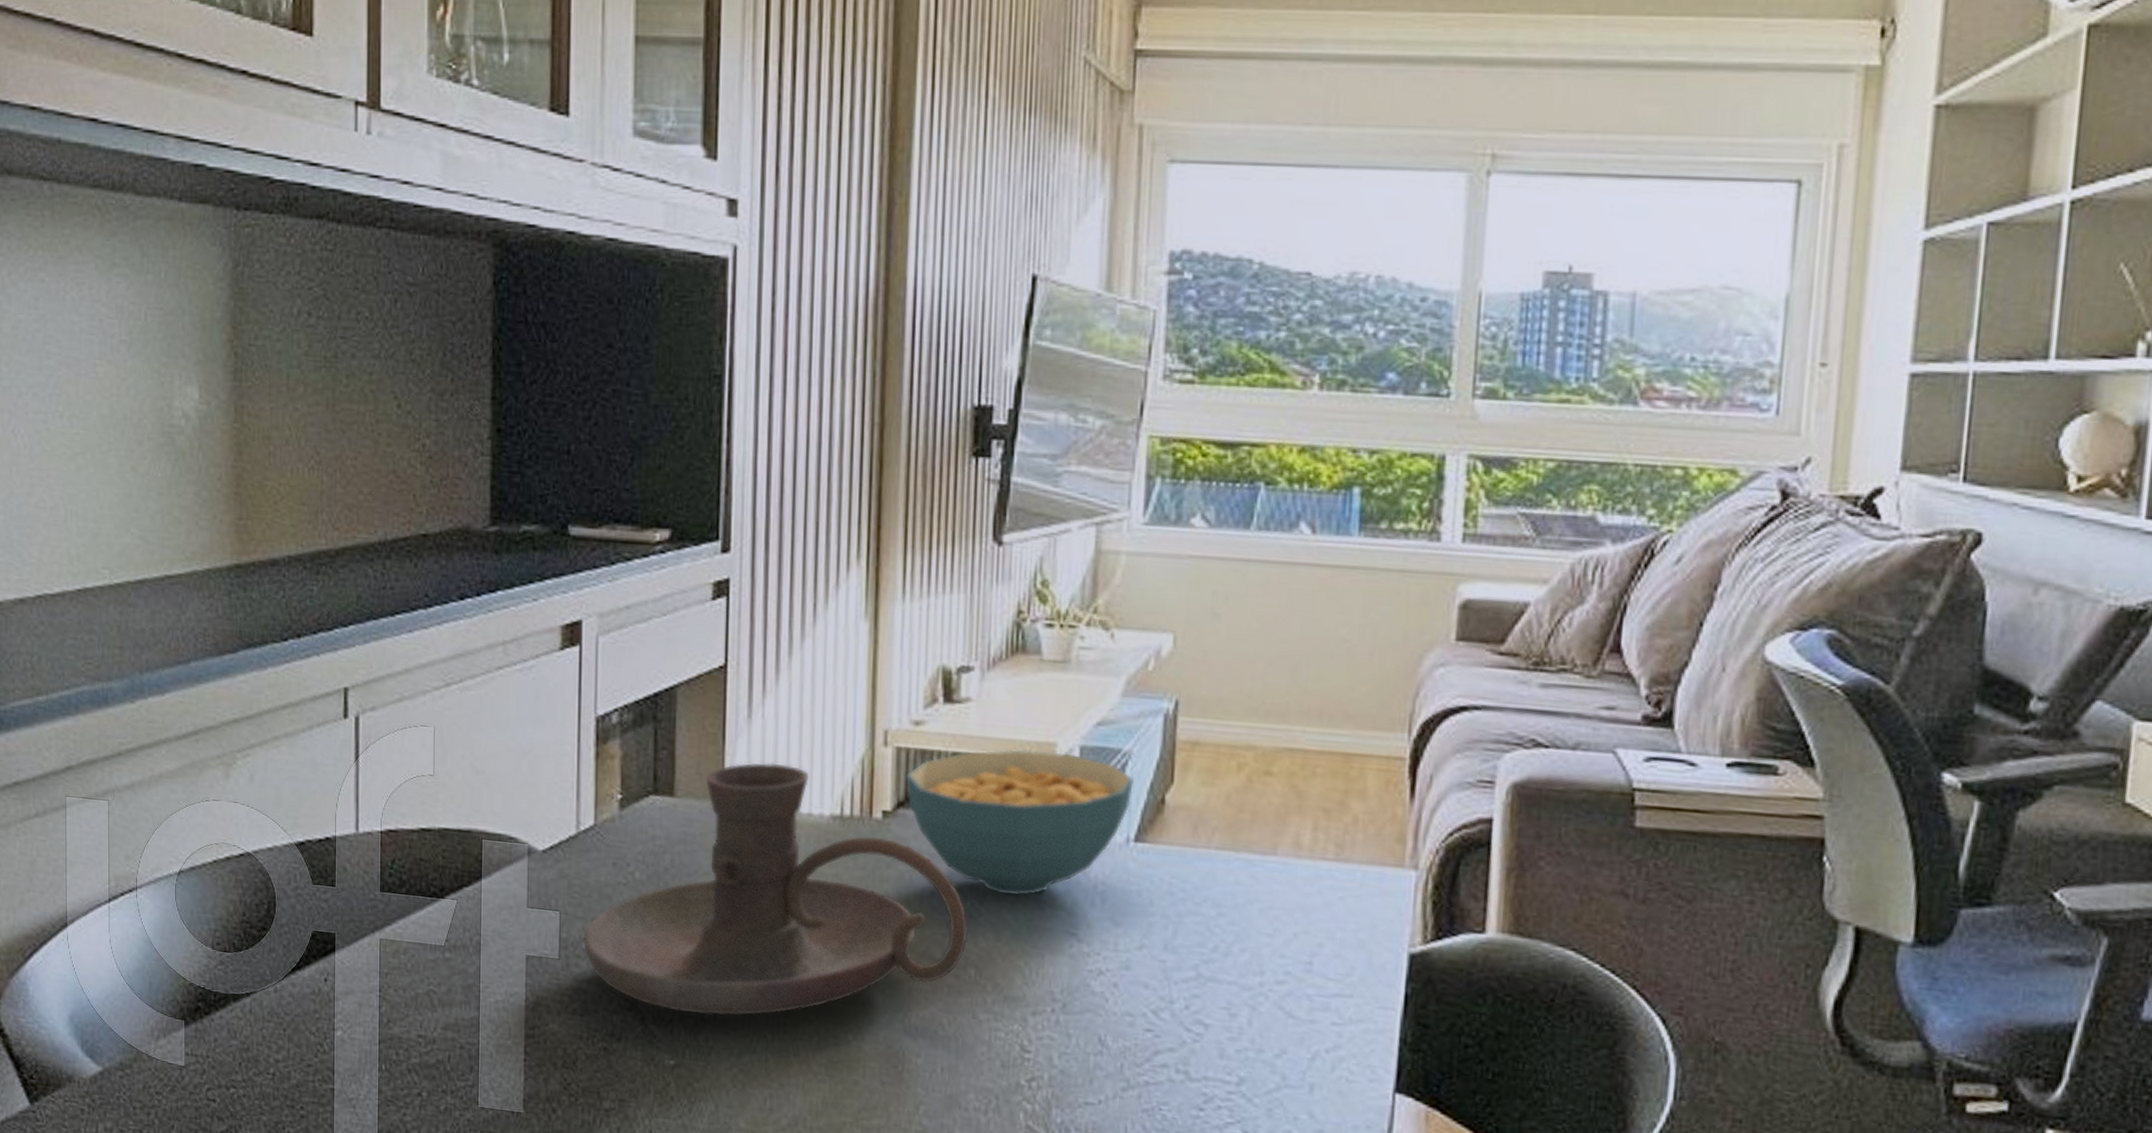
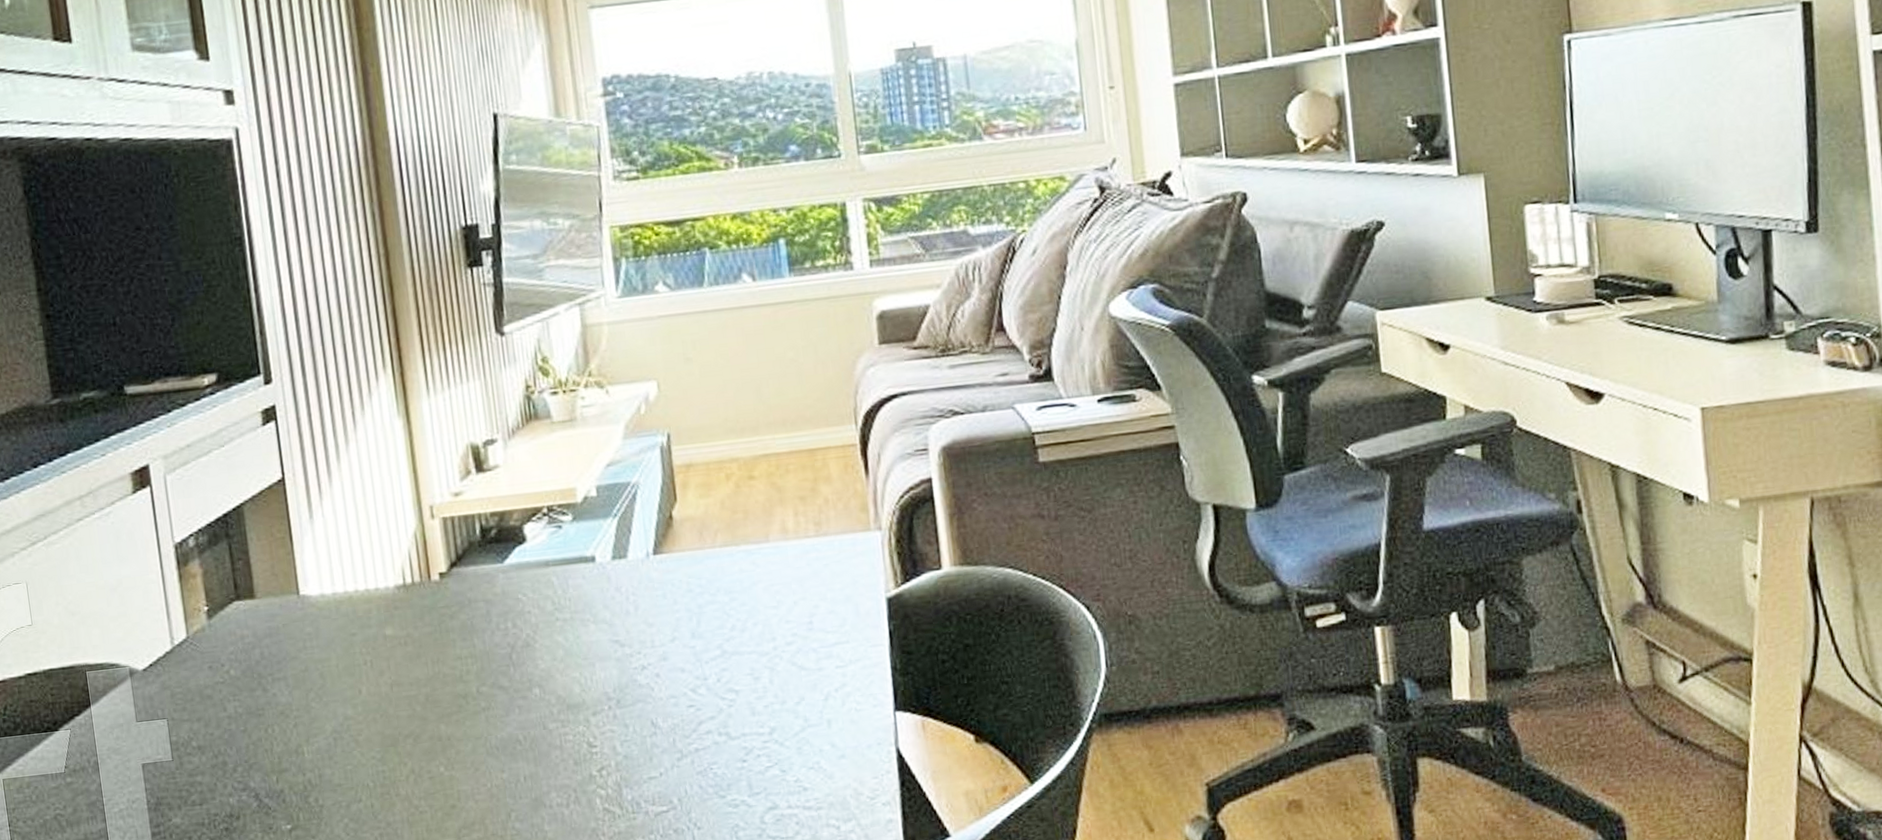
candle holder: present [583,762,969,1017] -> none [192,551,529,783]
cereal bowl: present [905,749,1135,896] -> none [453,493,645,621]

